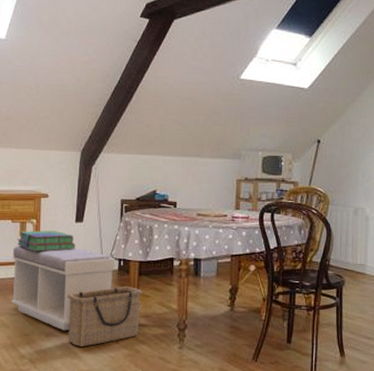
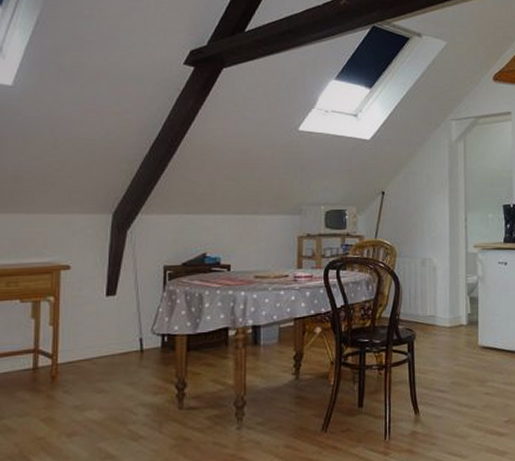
bench: present [10,246,114,331] -> none [18,326,157,428]
stack of books: present [17,230,76,252] -> none [28,308,107,335]
basket: present [68,286,142,347] -> none [97,365,192,444]

